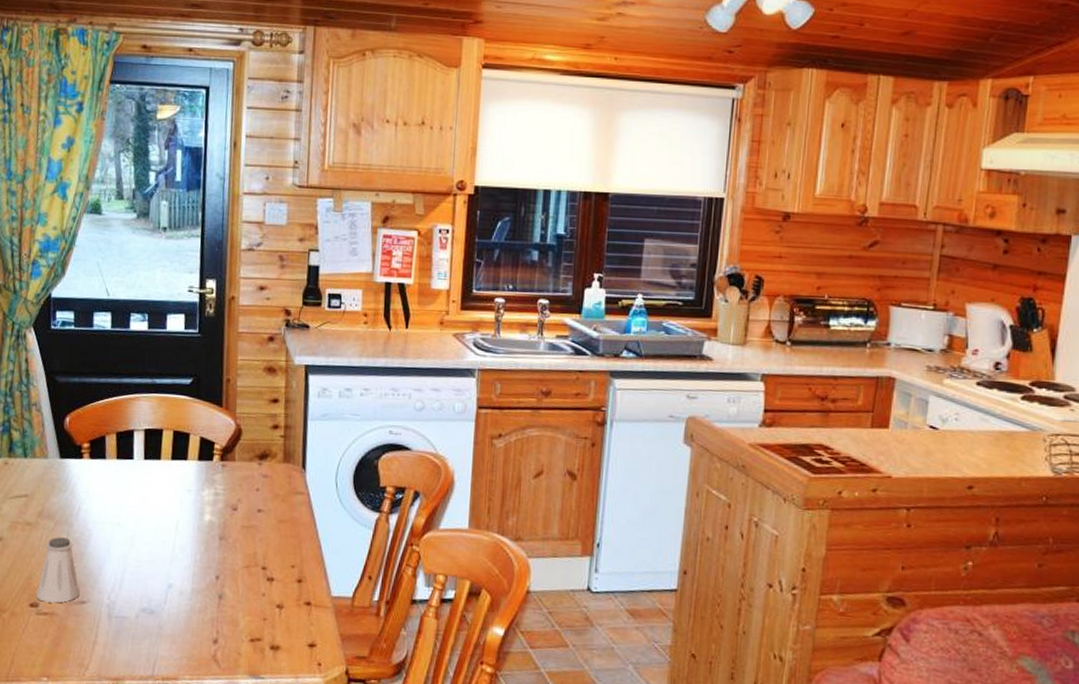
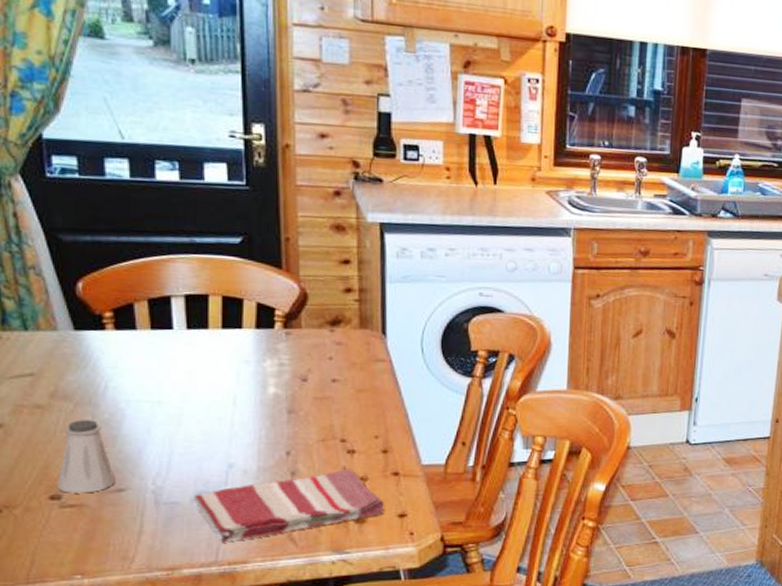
dish towel: none [138,595,296,658] -> present [193,468,384,541]

